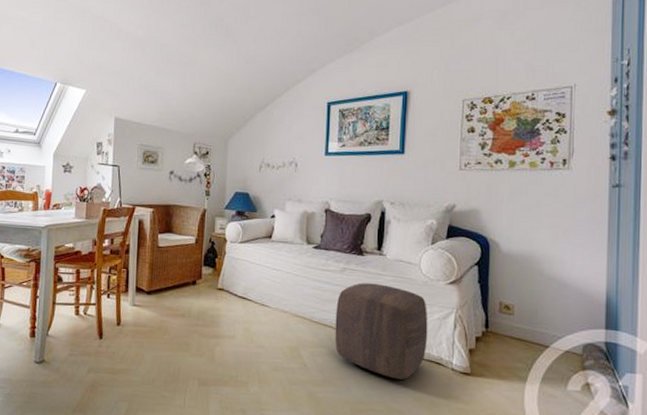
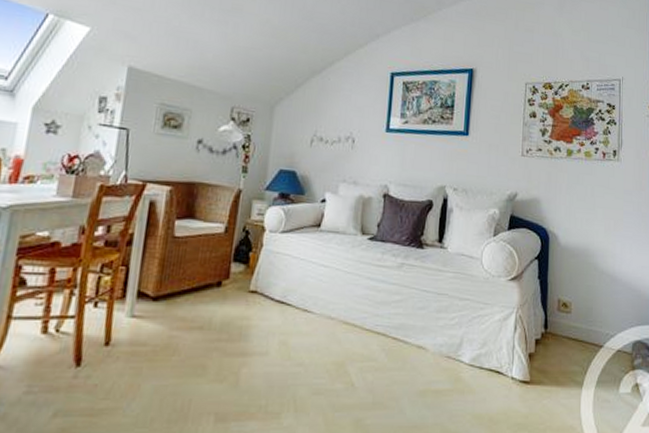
ottoman: present [334,283,428,380] -> none [388,280,489,394]

